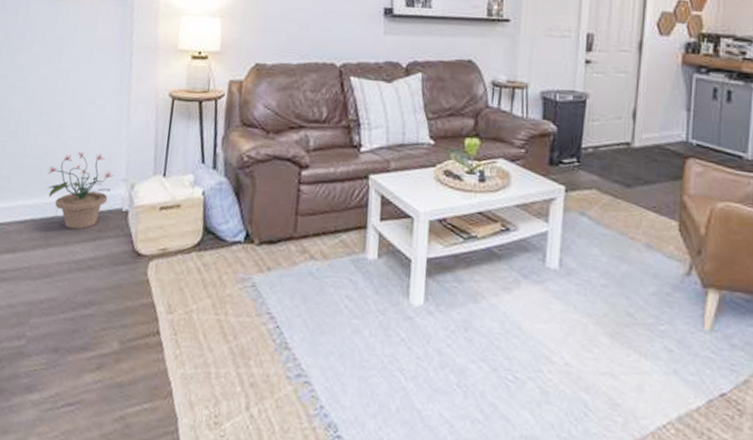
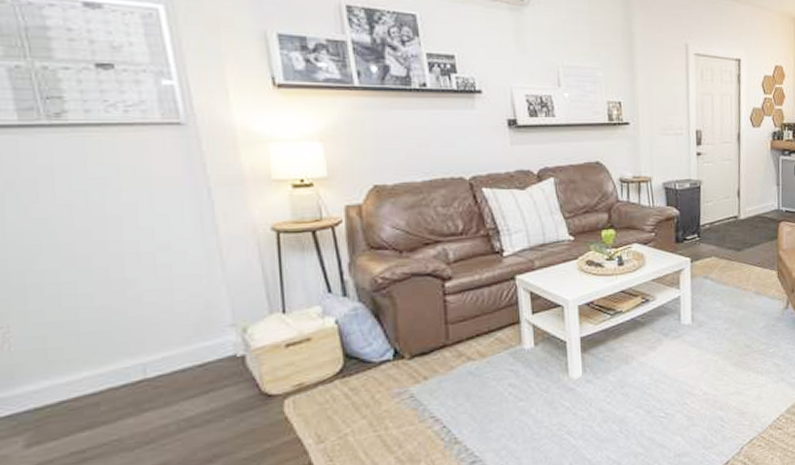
potted plant: present [47,151,114,230] -> none [120,302,217,388]

